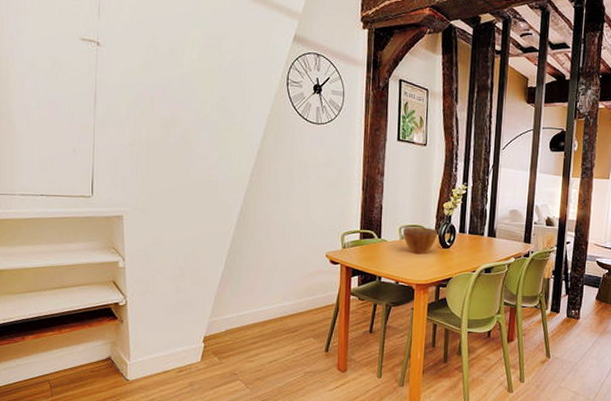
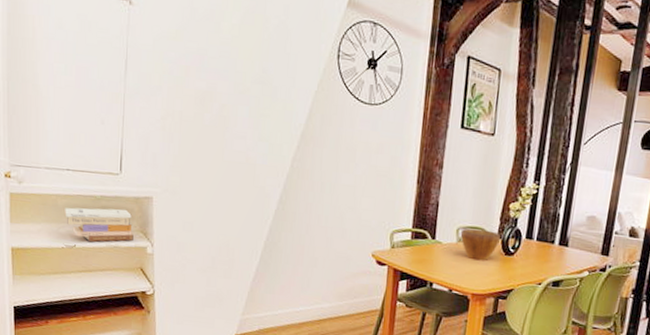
books: none [39,228,106,261] -> present [65,207,134,243]

